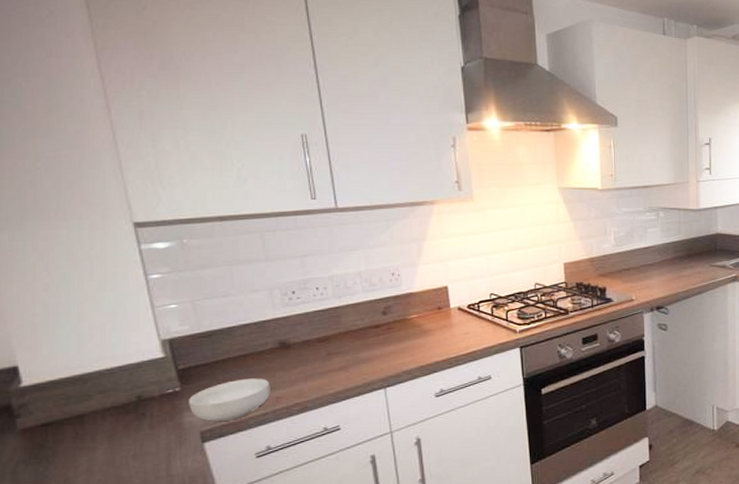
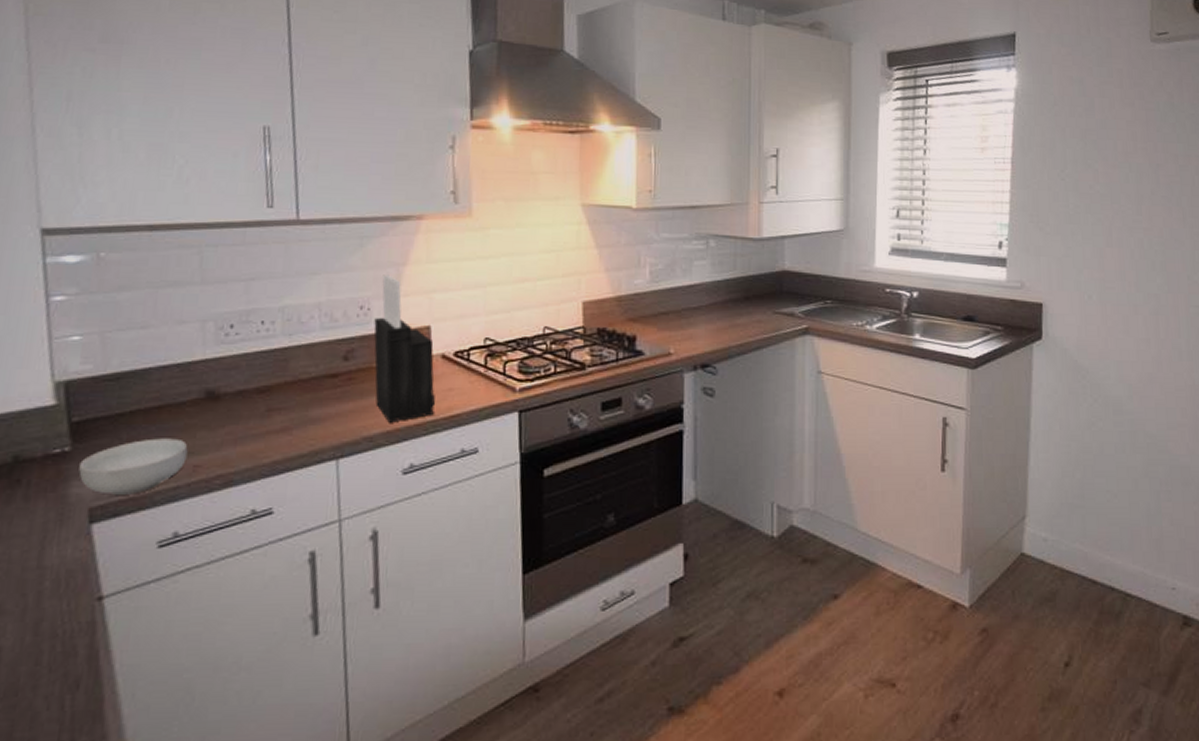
knife block: none [404,248,455,360] -> present [373,275,435,423]

